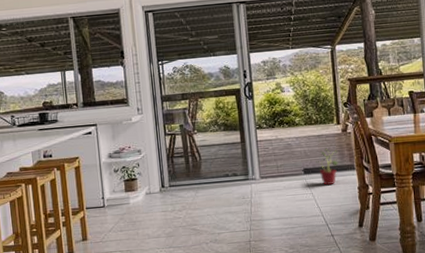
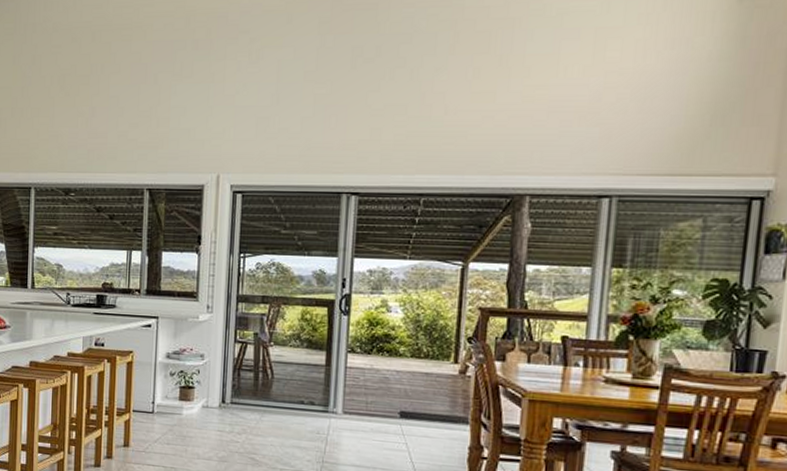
potted plant: present [316,148,340,185] -> none [418,390,452,437]

